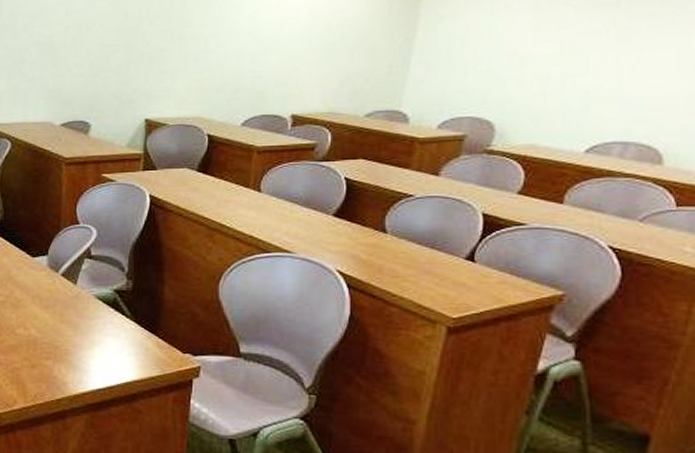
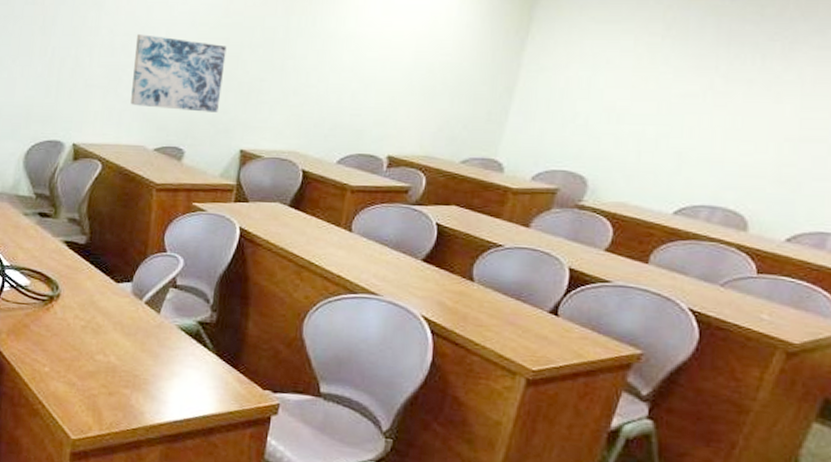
wall art: none [35,14,125,85] -> present [130,34,227,113]

